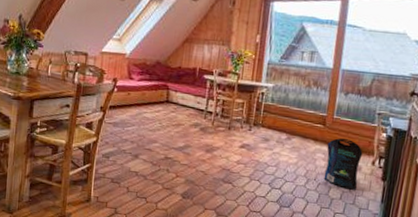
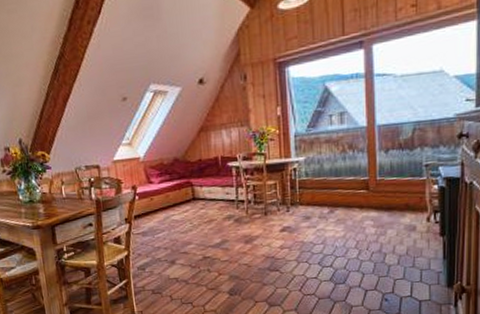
pouch: present [323,138,363,190] -> none [375,199,415,253]

